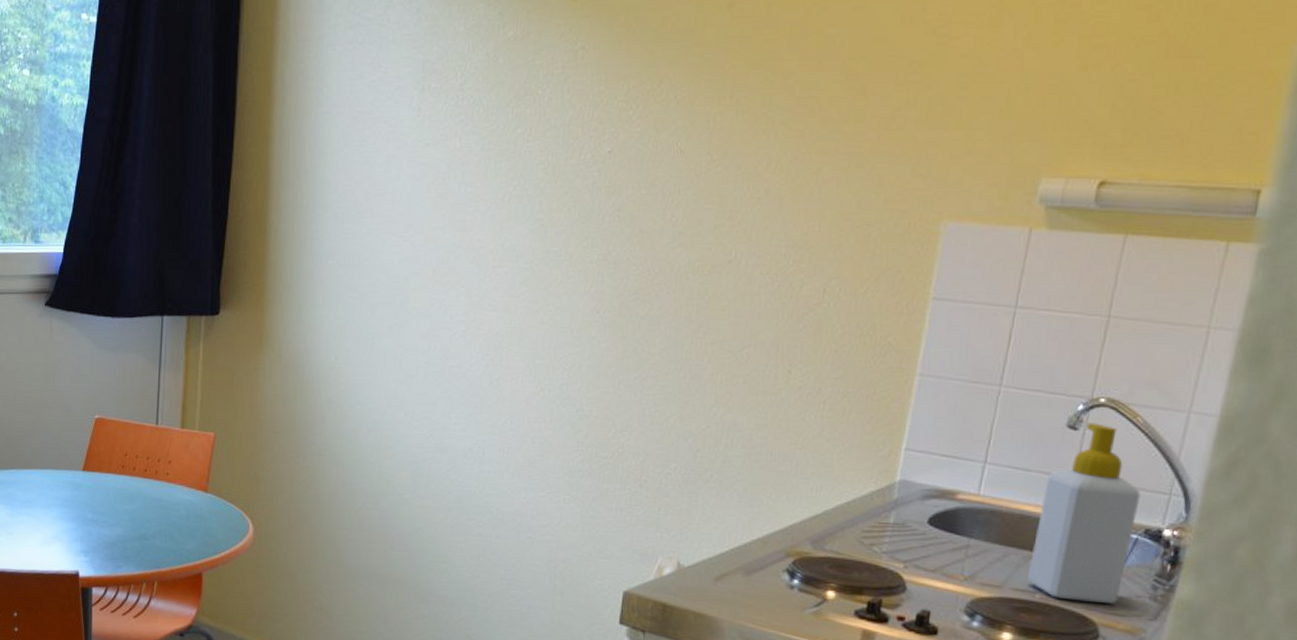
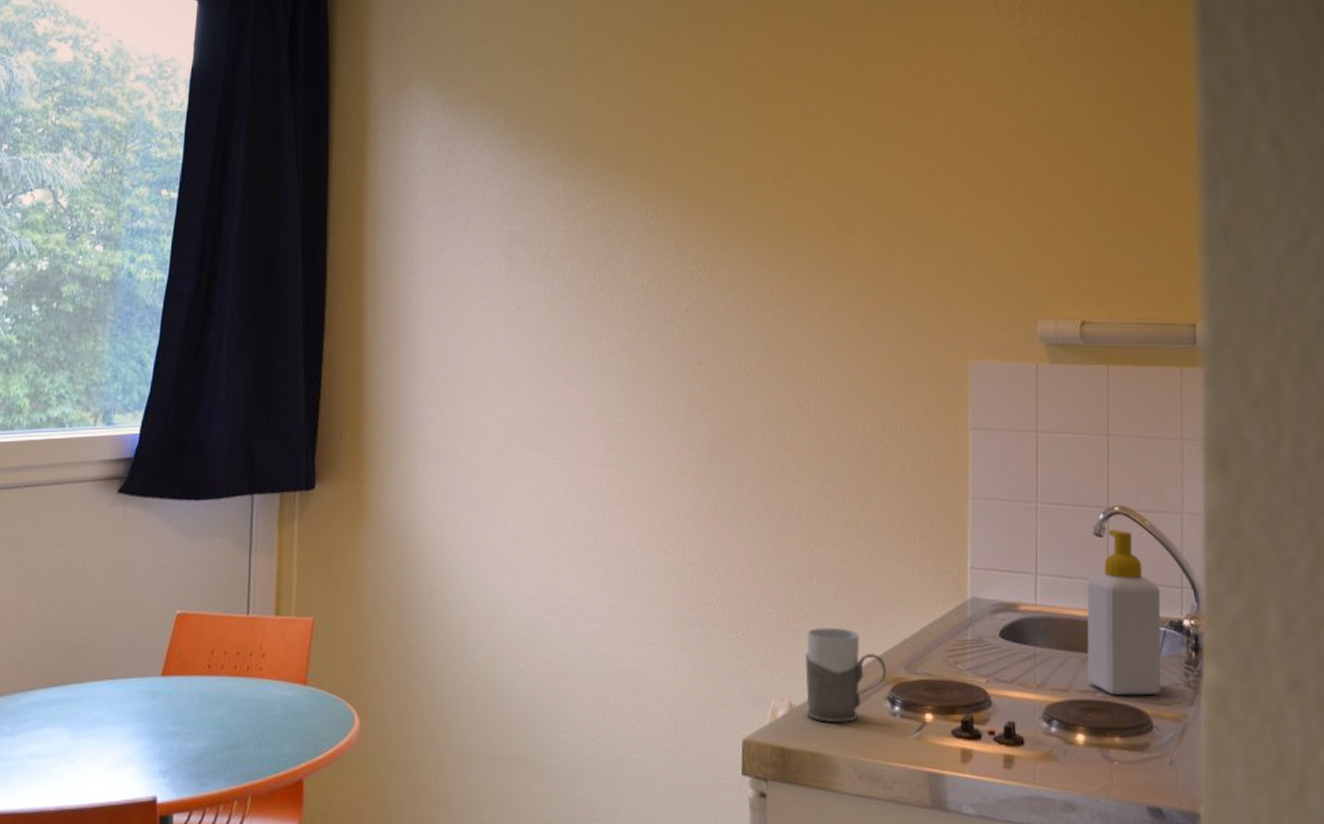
mug: none [695,493,791,589] -> present [805,627,887,723]

